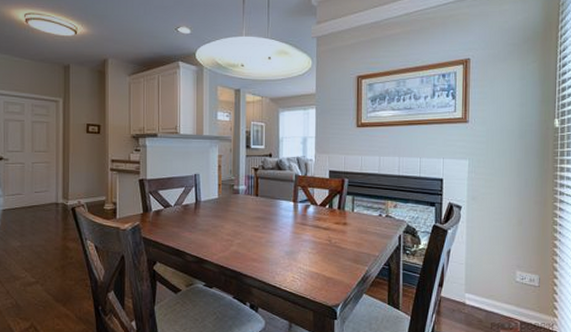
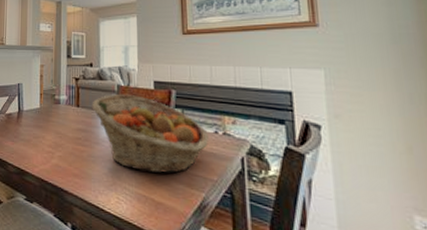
fruit basket: none [270,183,374,252] -> present [92,94,209,174]

